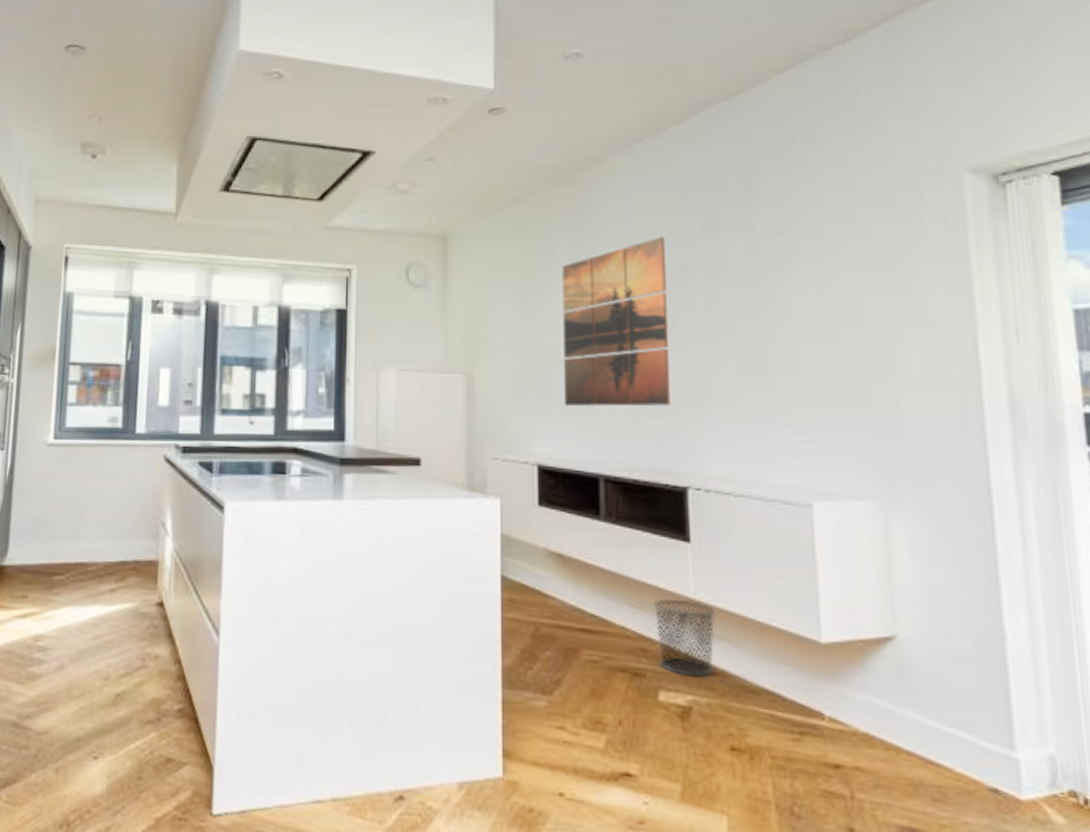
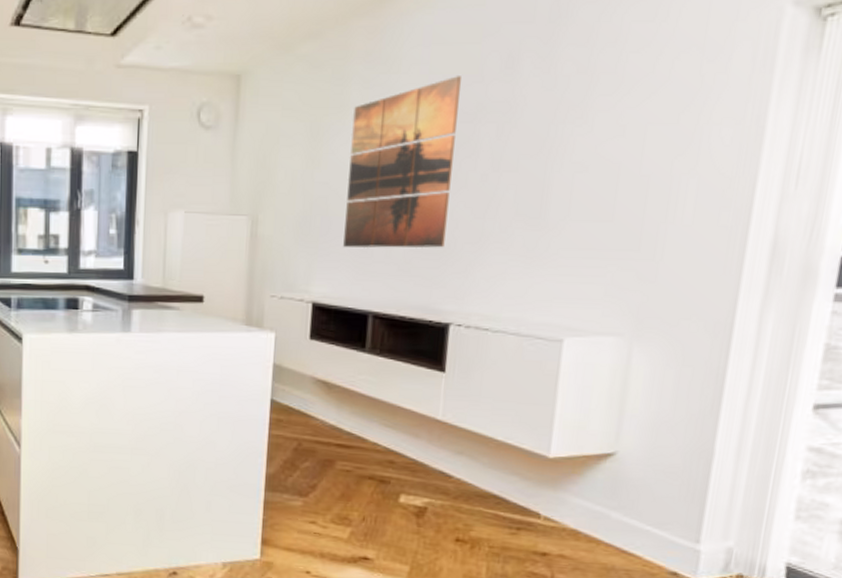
waste bin: present [653,598,716,677] -> none [403,420,460,484]

